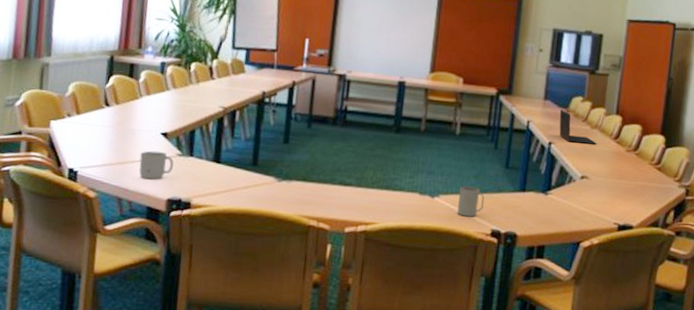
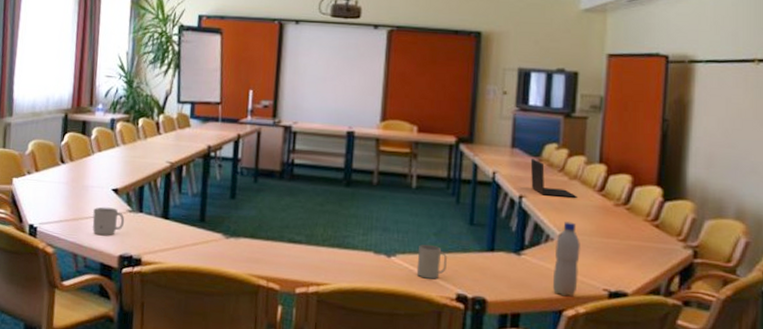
water bottle: none [572,165,597,230] -> present [552,222,580,297]

